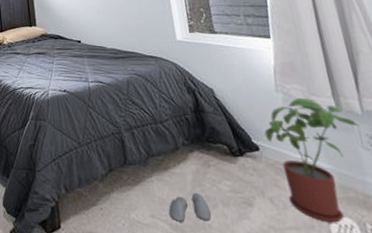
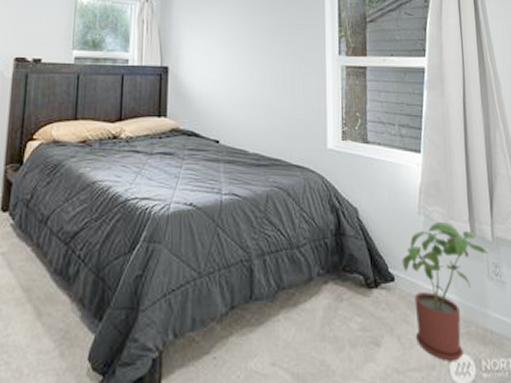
slippers: present [169,192,211,222] -> none [293,332,336,369]

